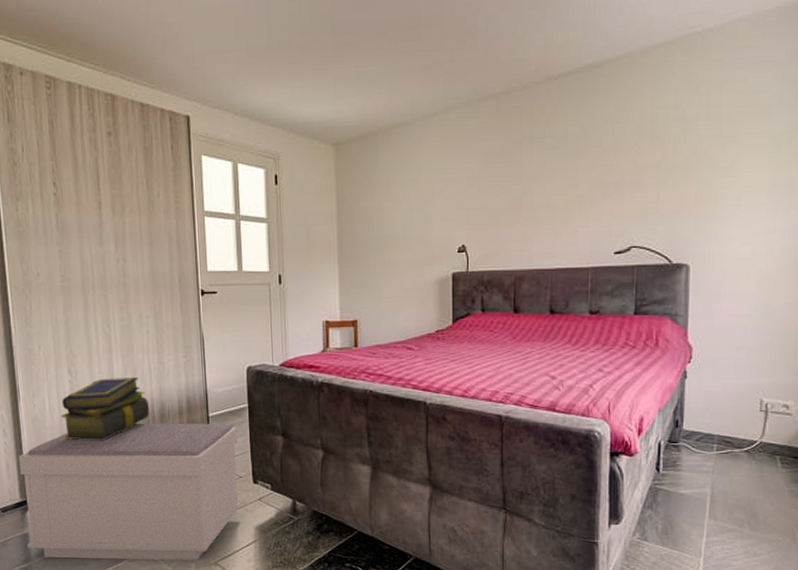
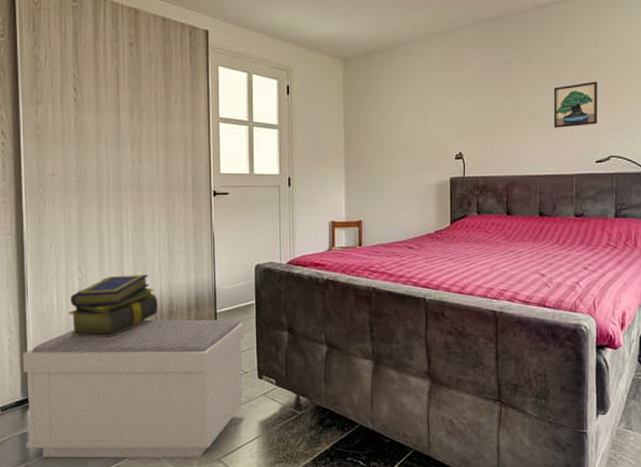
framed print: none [567,162,618,216] -> present [553,81,597,128]

